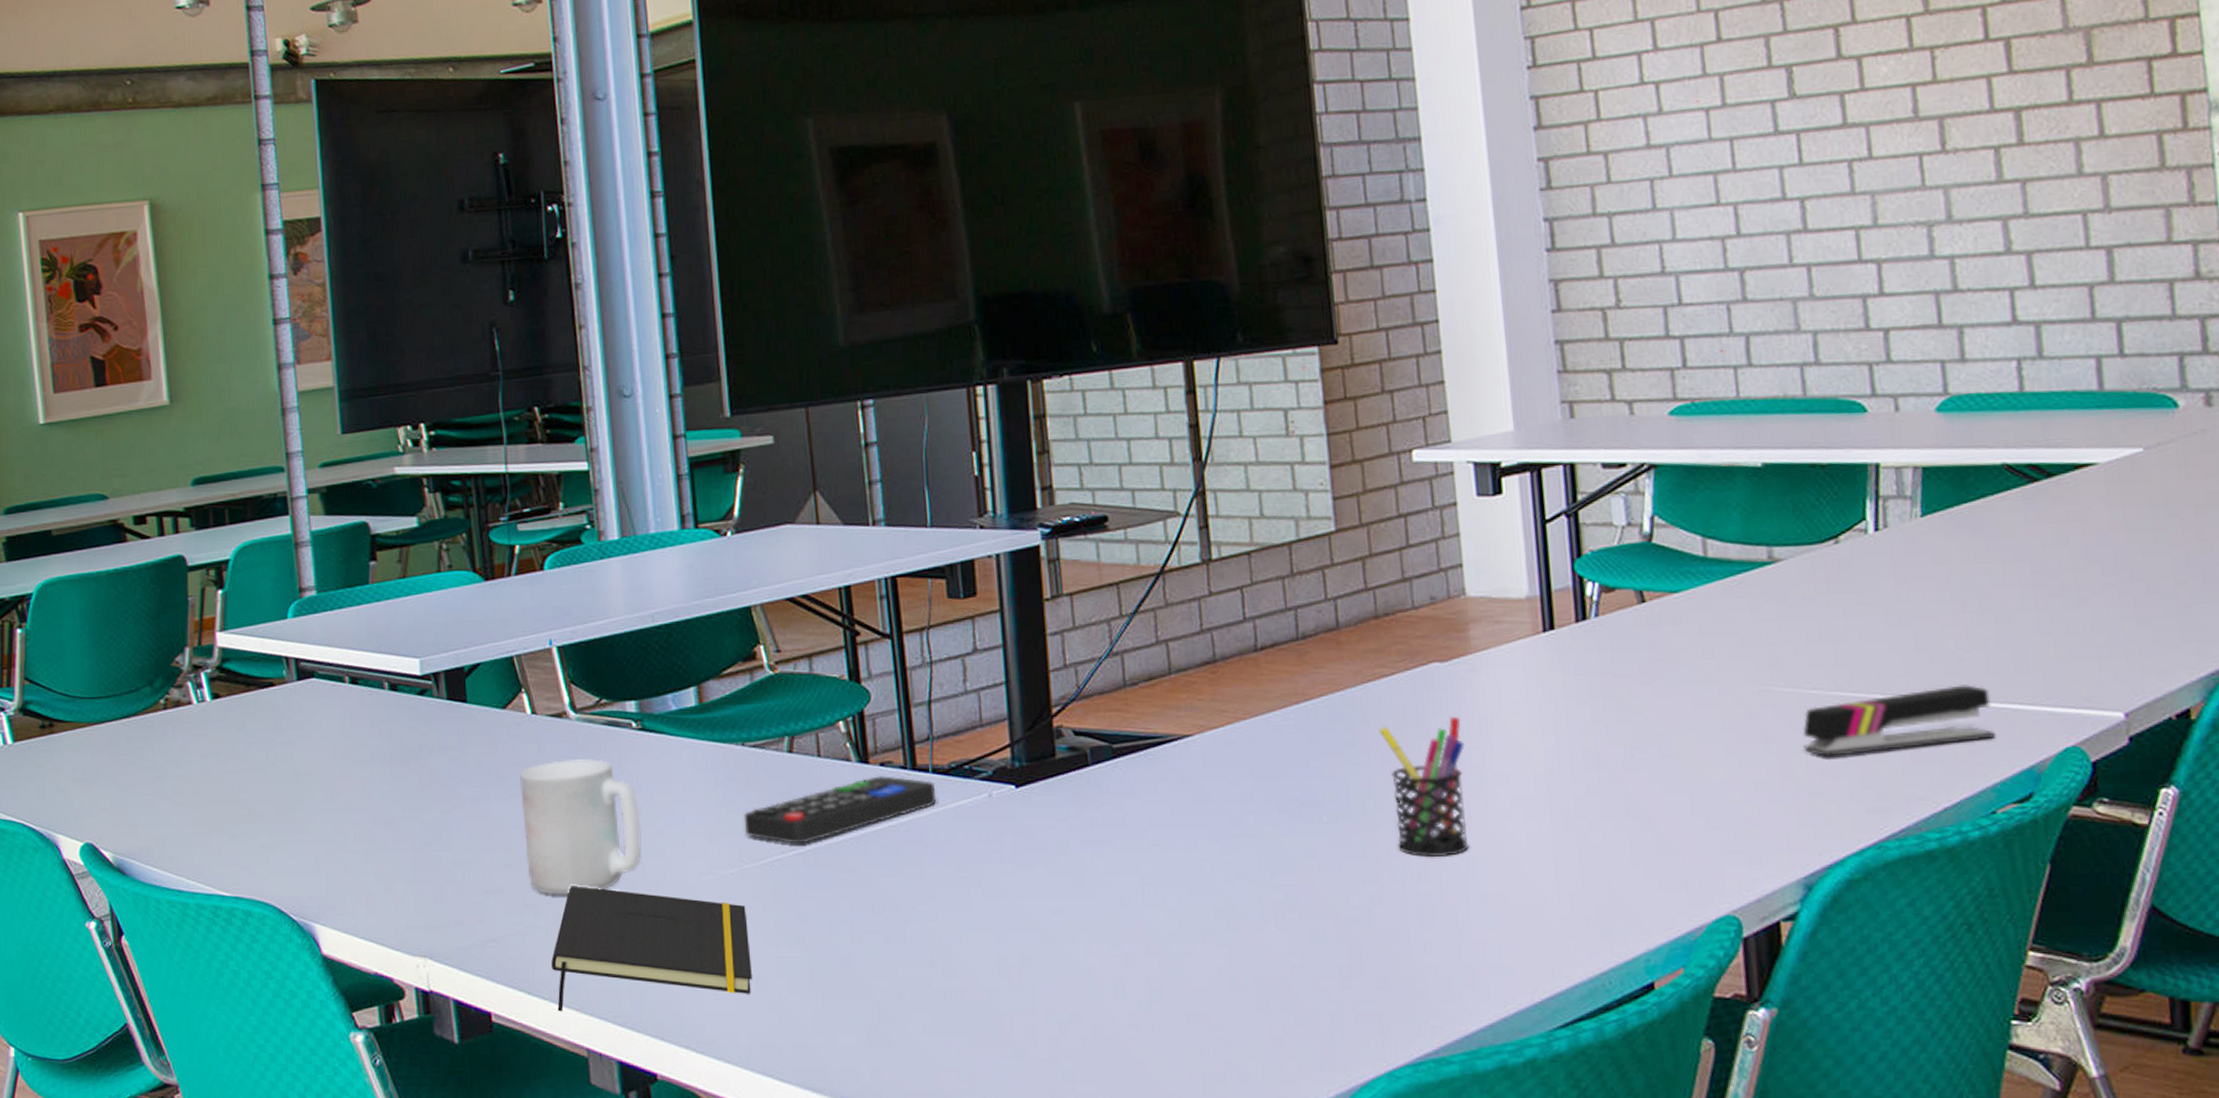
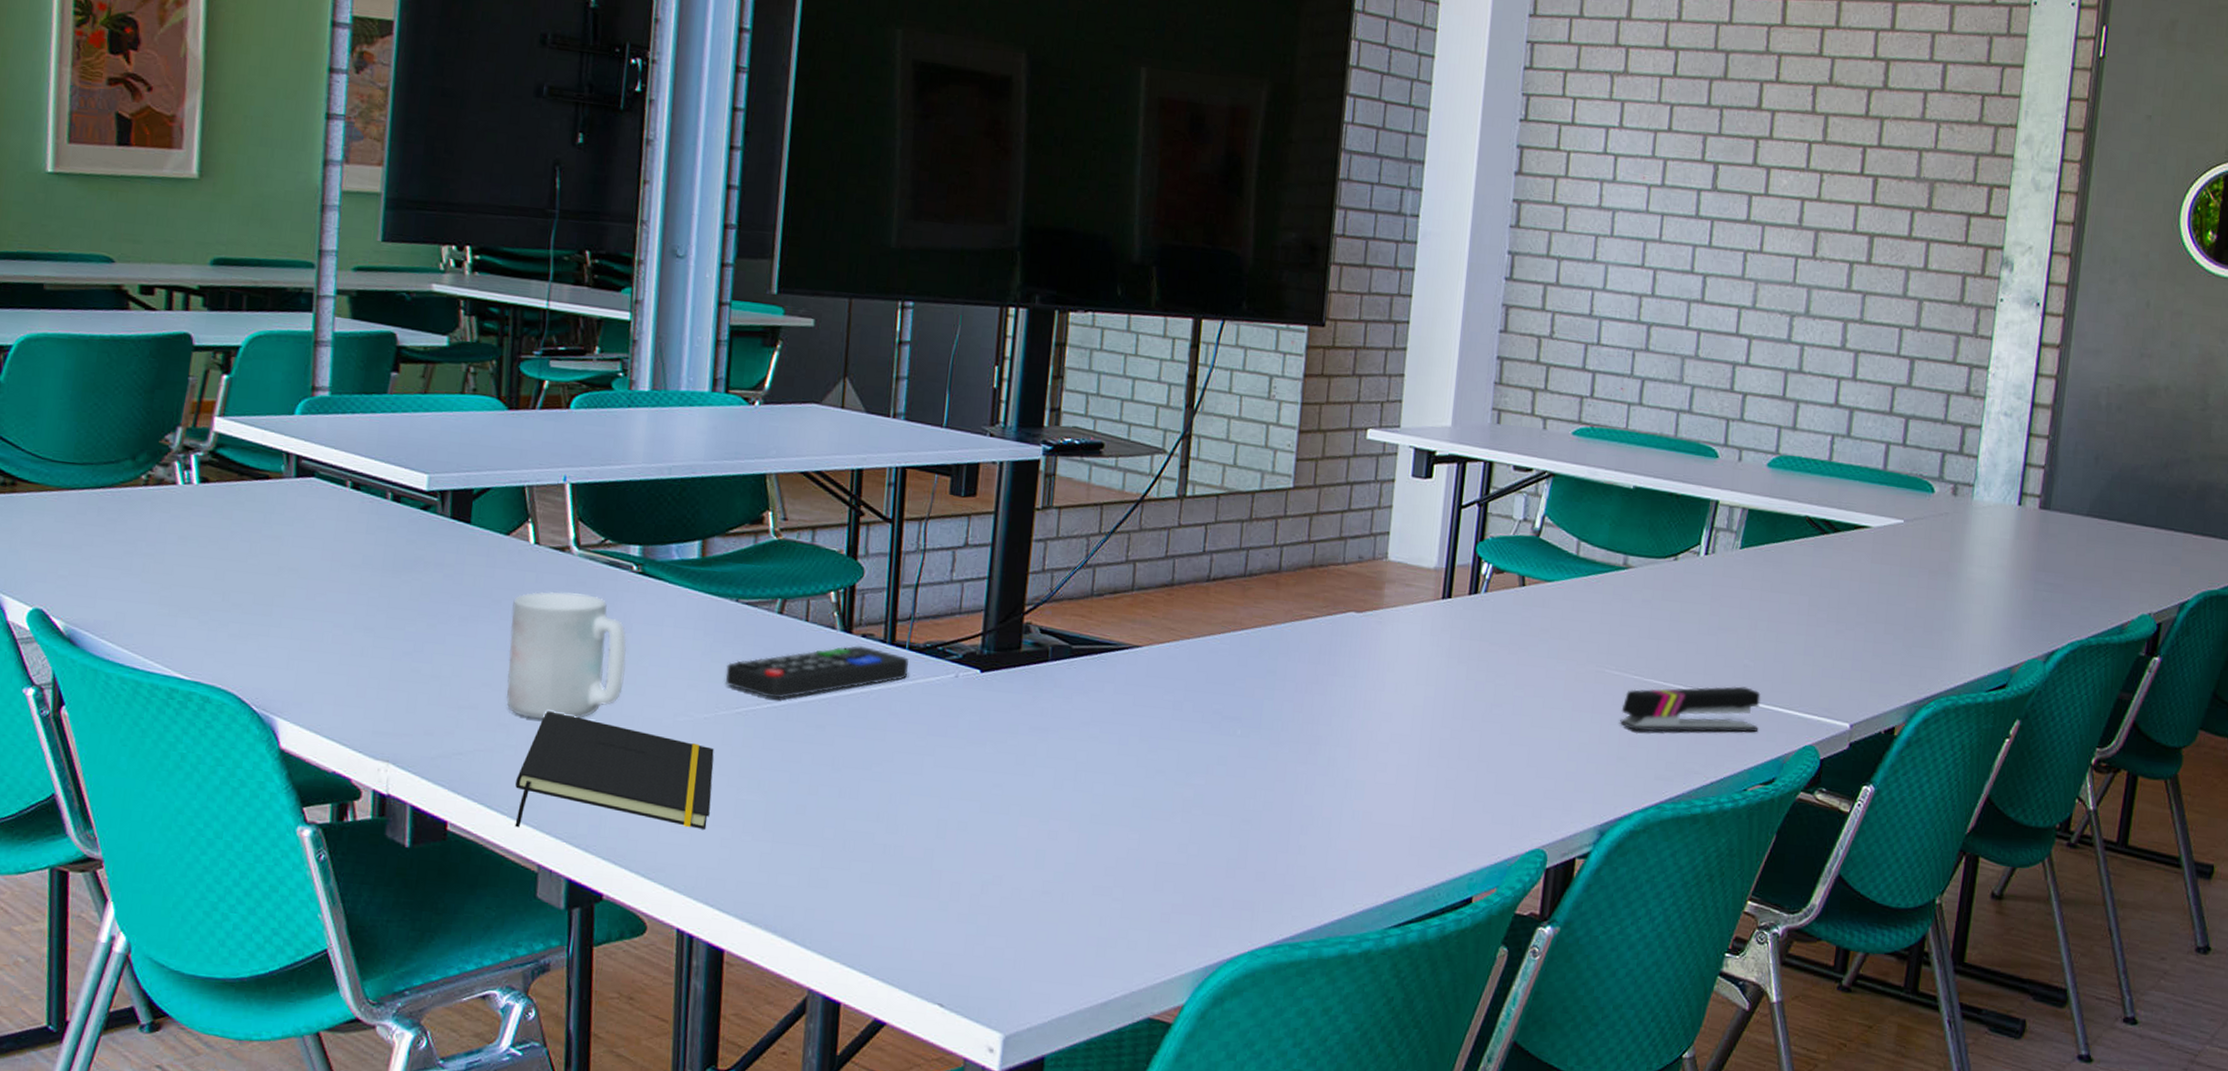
pen holder: present [1378,717,1469,858] -> none [1293,660,1364,777]

